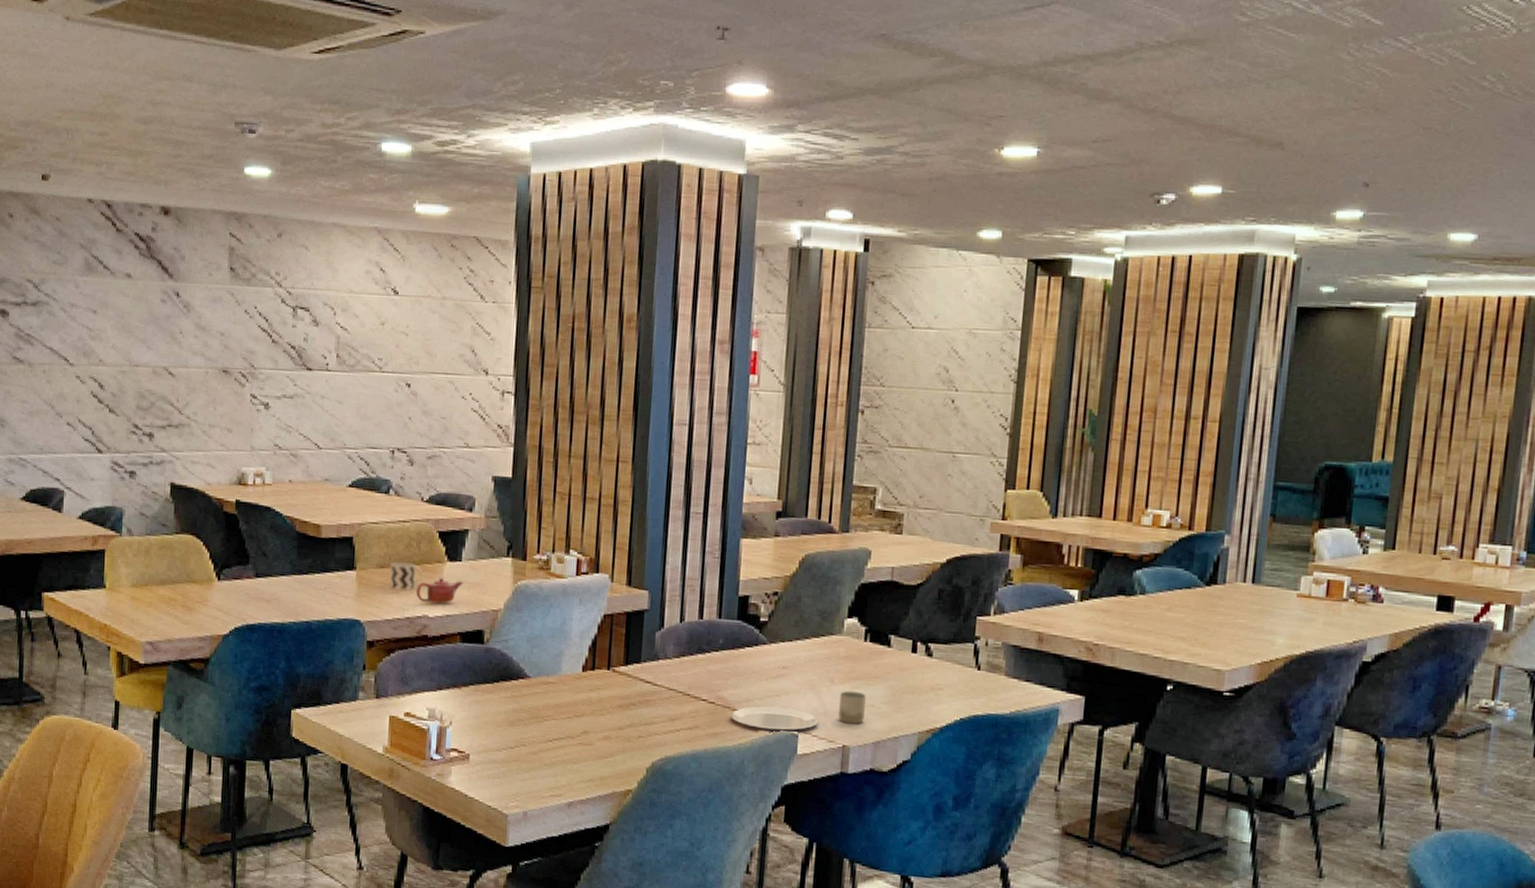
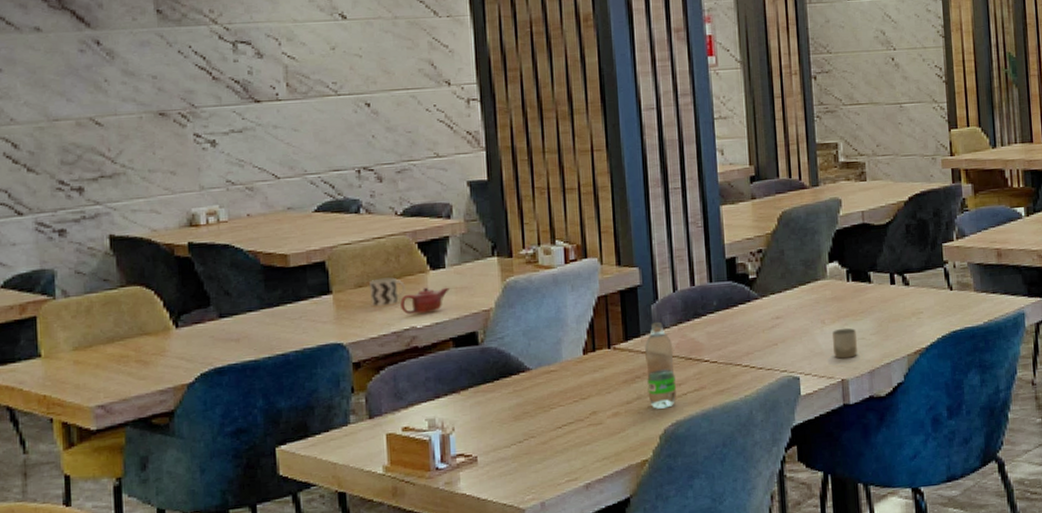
bottle: none [640,650,672,741] -> present [645,321,677,409]
plate: present [730,706,818,731] -> none [733,354,816,379]

